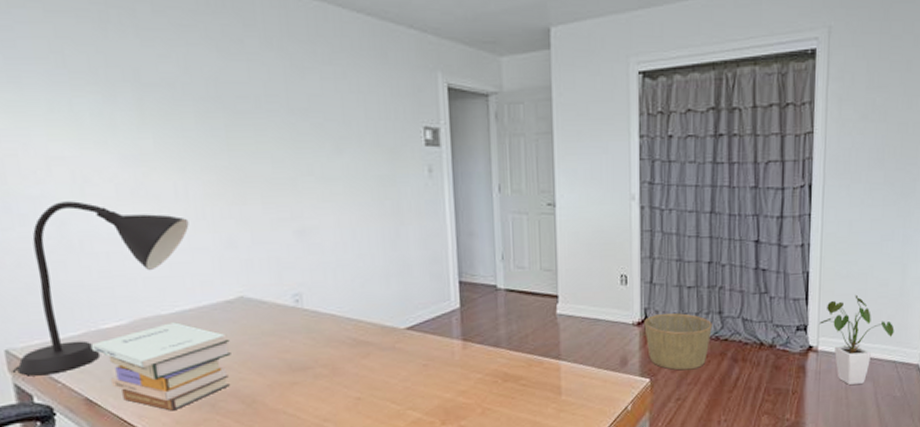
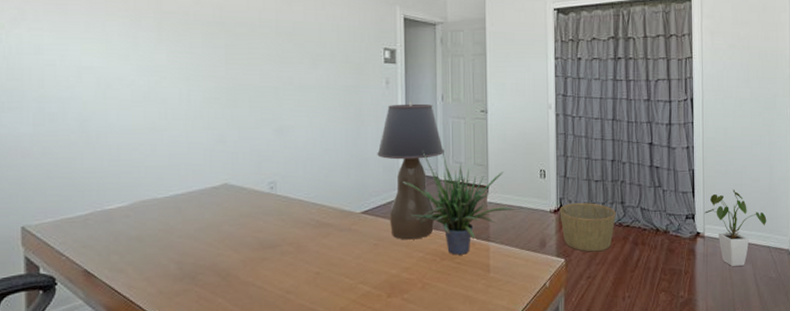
desk lamp: present [12,201,189,377] -> none [24,103,188,250]
books: present [90,322,231,411] -> none [94,205,213,282]
table lamp: none [422,193,505,360] -> present [377,101,445,240]
potted plant: none [454,253,592,376] -> present [403,150,516,255]

